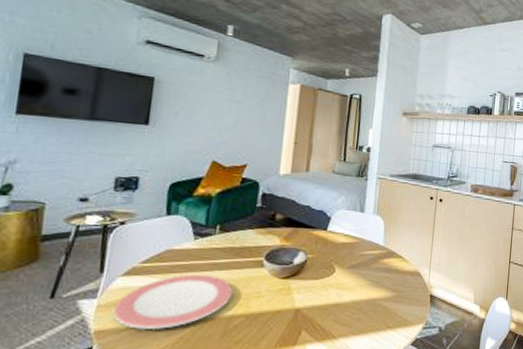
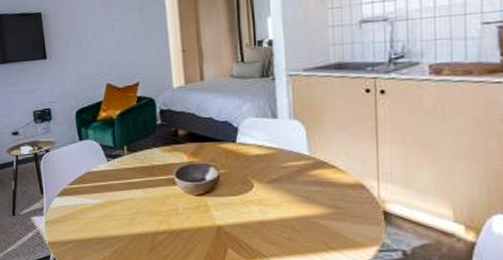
plate: present [112,274,233,330] -> none [57,193,152,243]

